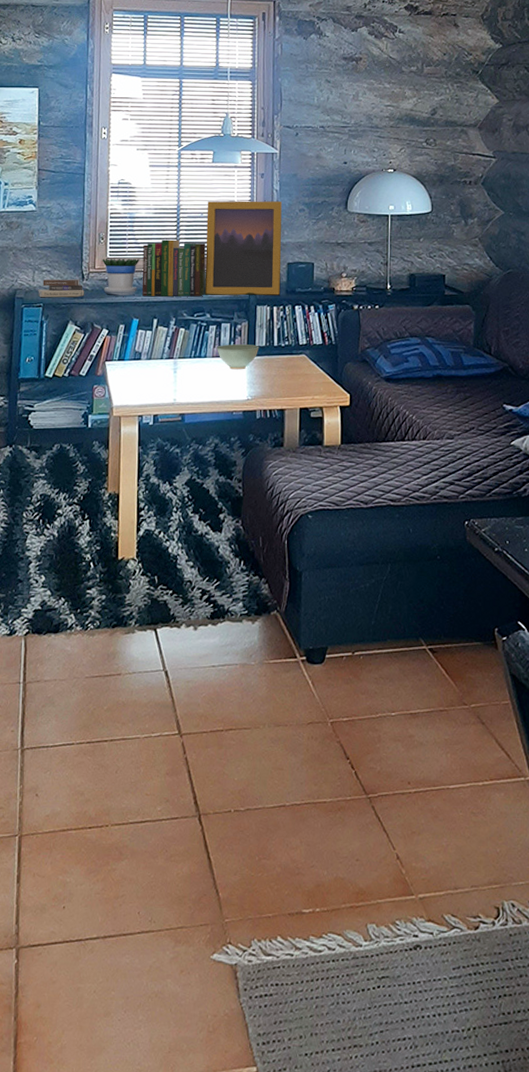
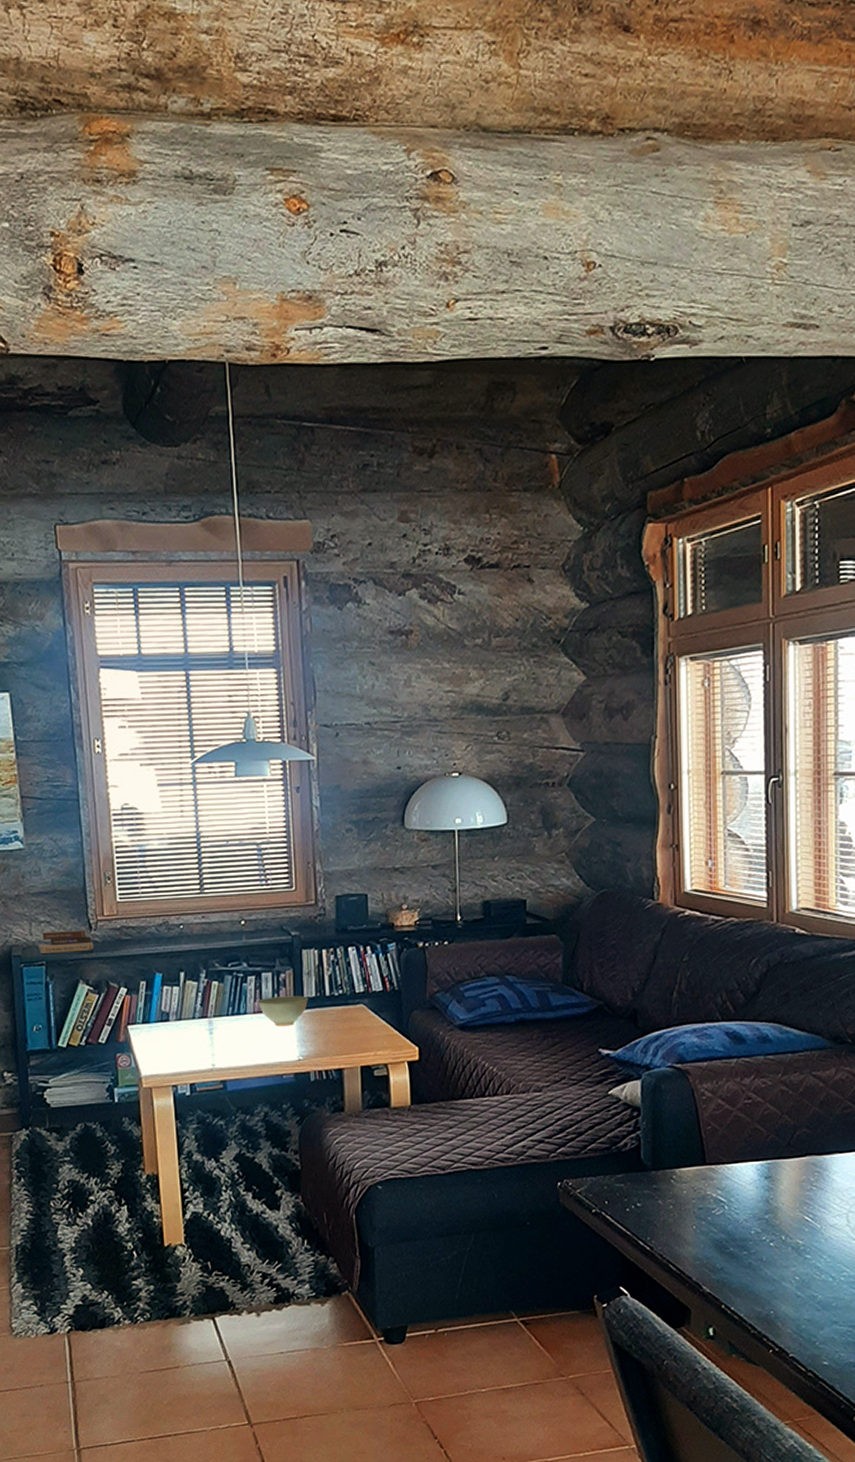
flowerpot: present [102,258,139,297] -> none [111,900,157,948]
books: present [142,239,206,297] -> none [159,875,239,947]
picture frame: present [204,200,282,296] -> none [233,821,330,941]

